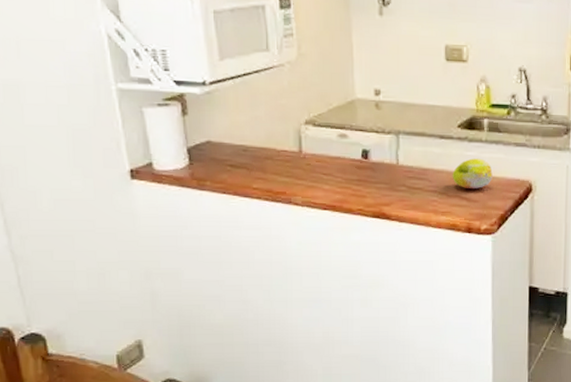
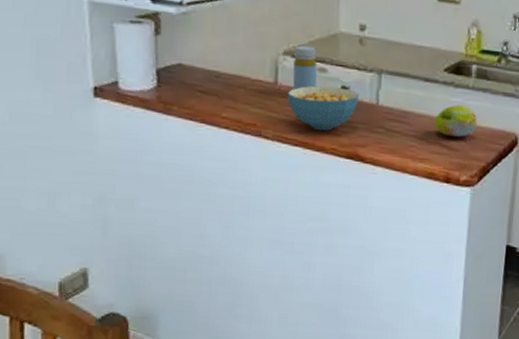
cereal bowl: none [312,151,379,194] -> present [287,86,359,131]
bottle: none [315,114,339,156] -> present [292,45,317,90]

